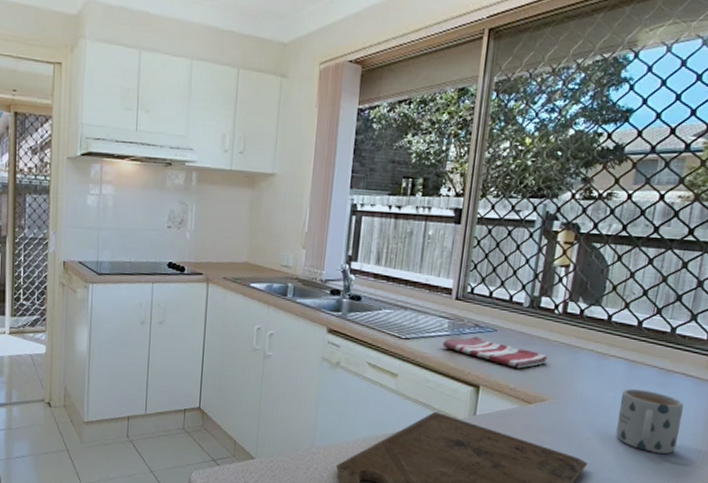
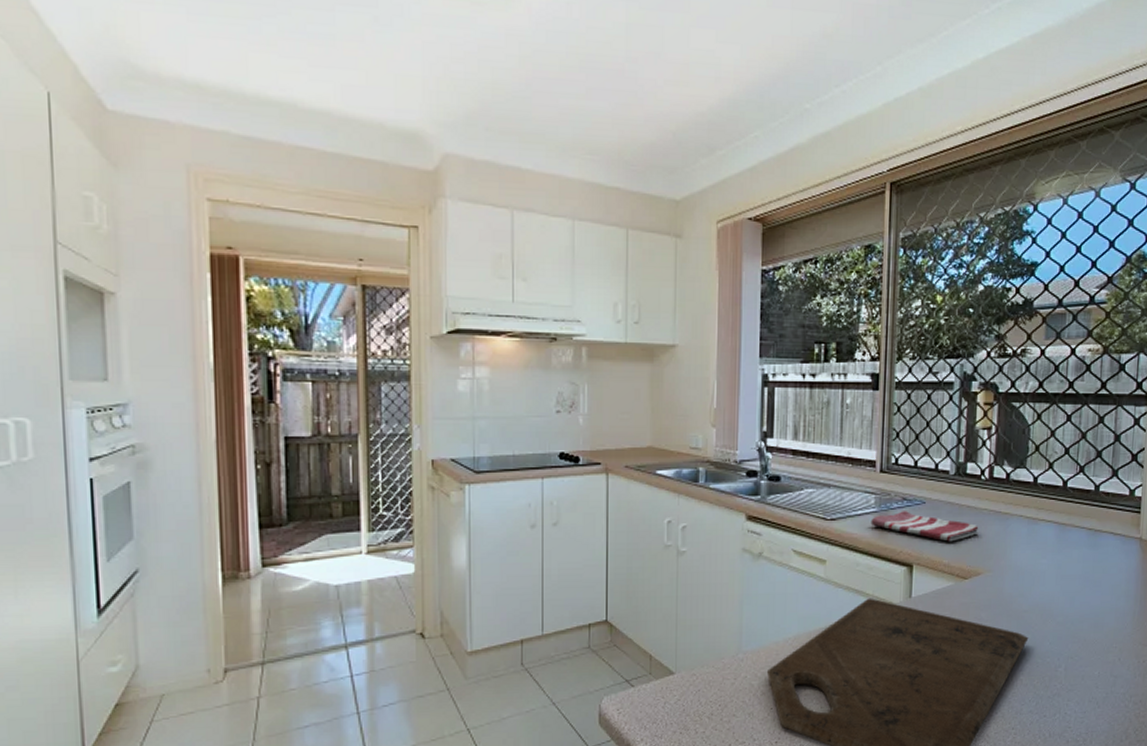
mug: present [616,388,684,454] -> none [1053,552,1114,619]

